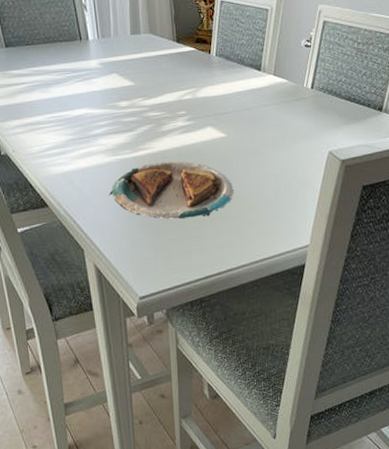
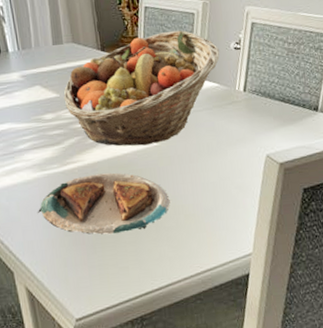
fruit basket: none [138,25,291,137] -> present [63,30,220,146]

